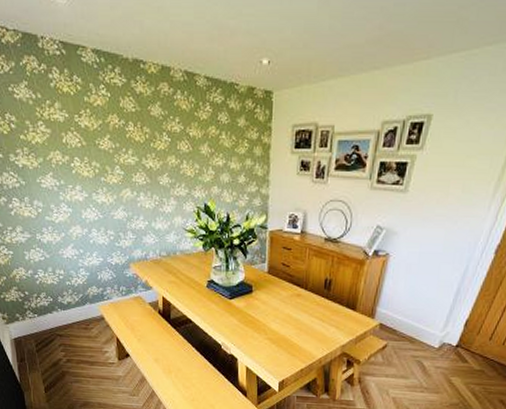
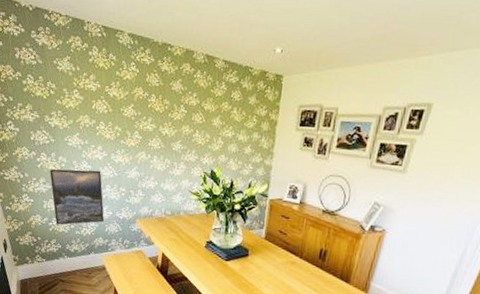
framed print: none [26,213,96,277] -> present [50,168,105,225]

